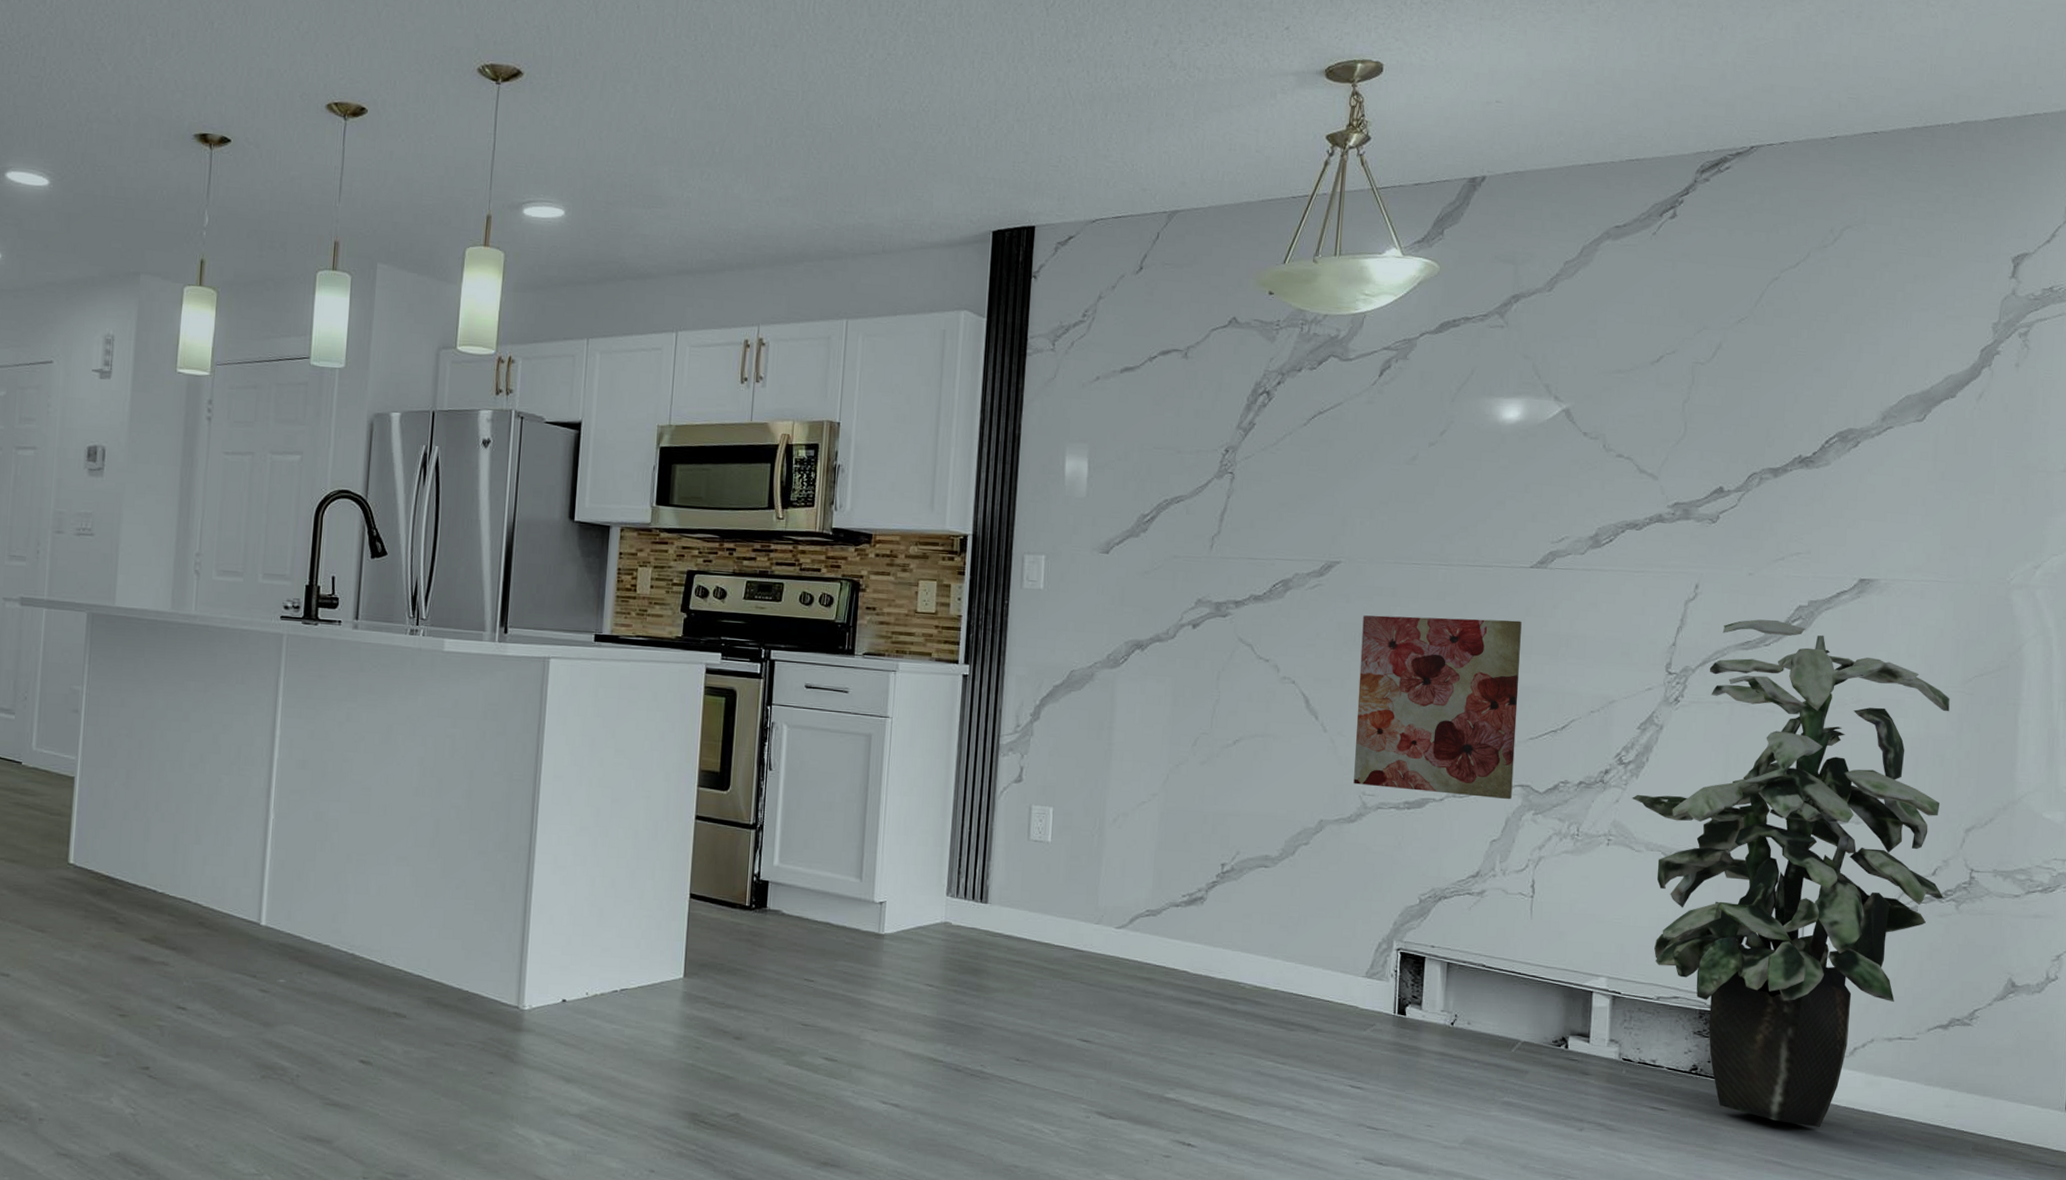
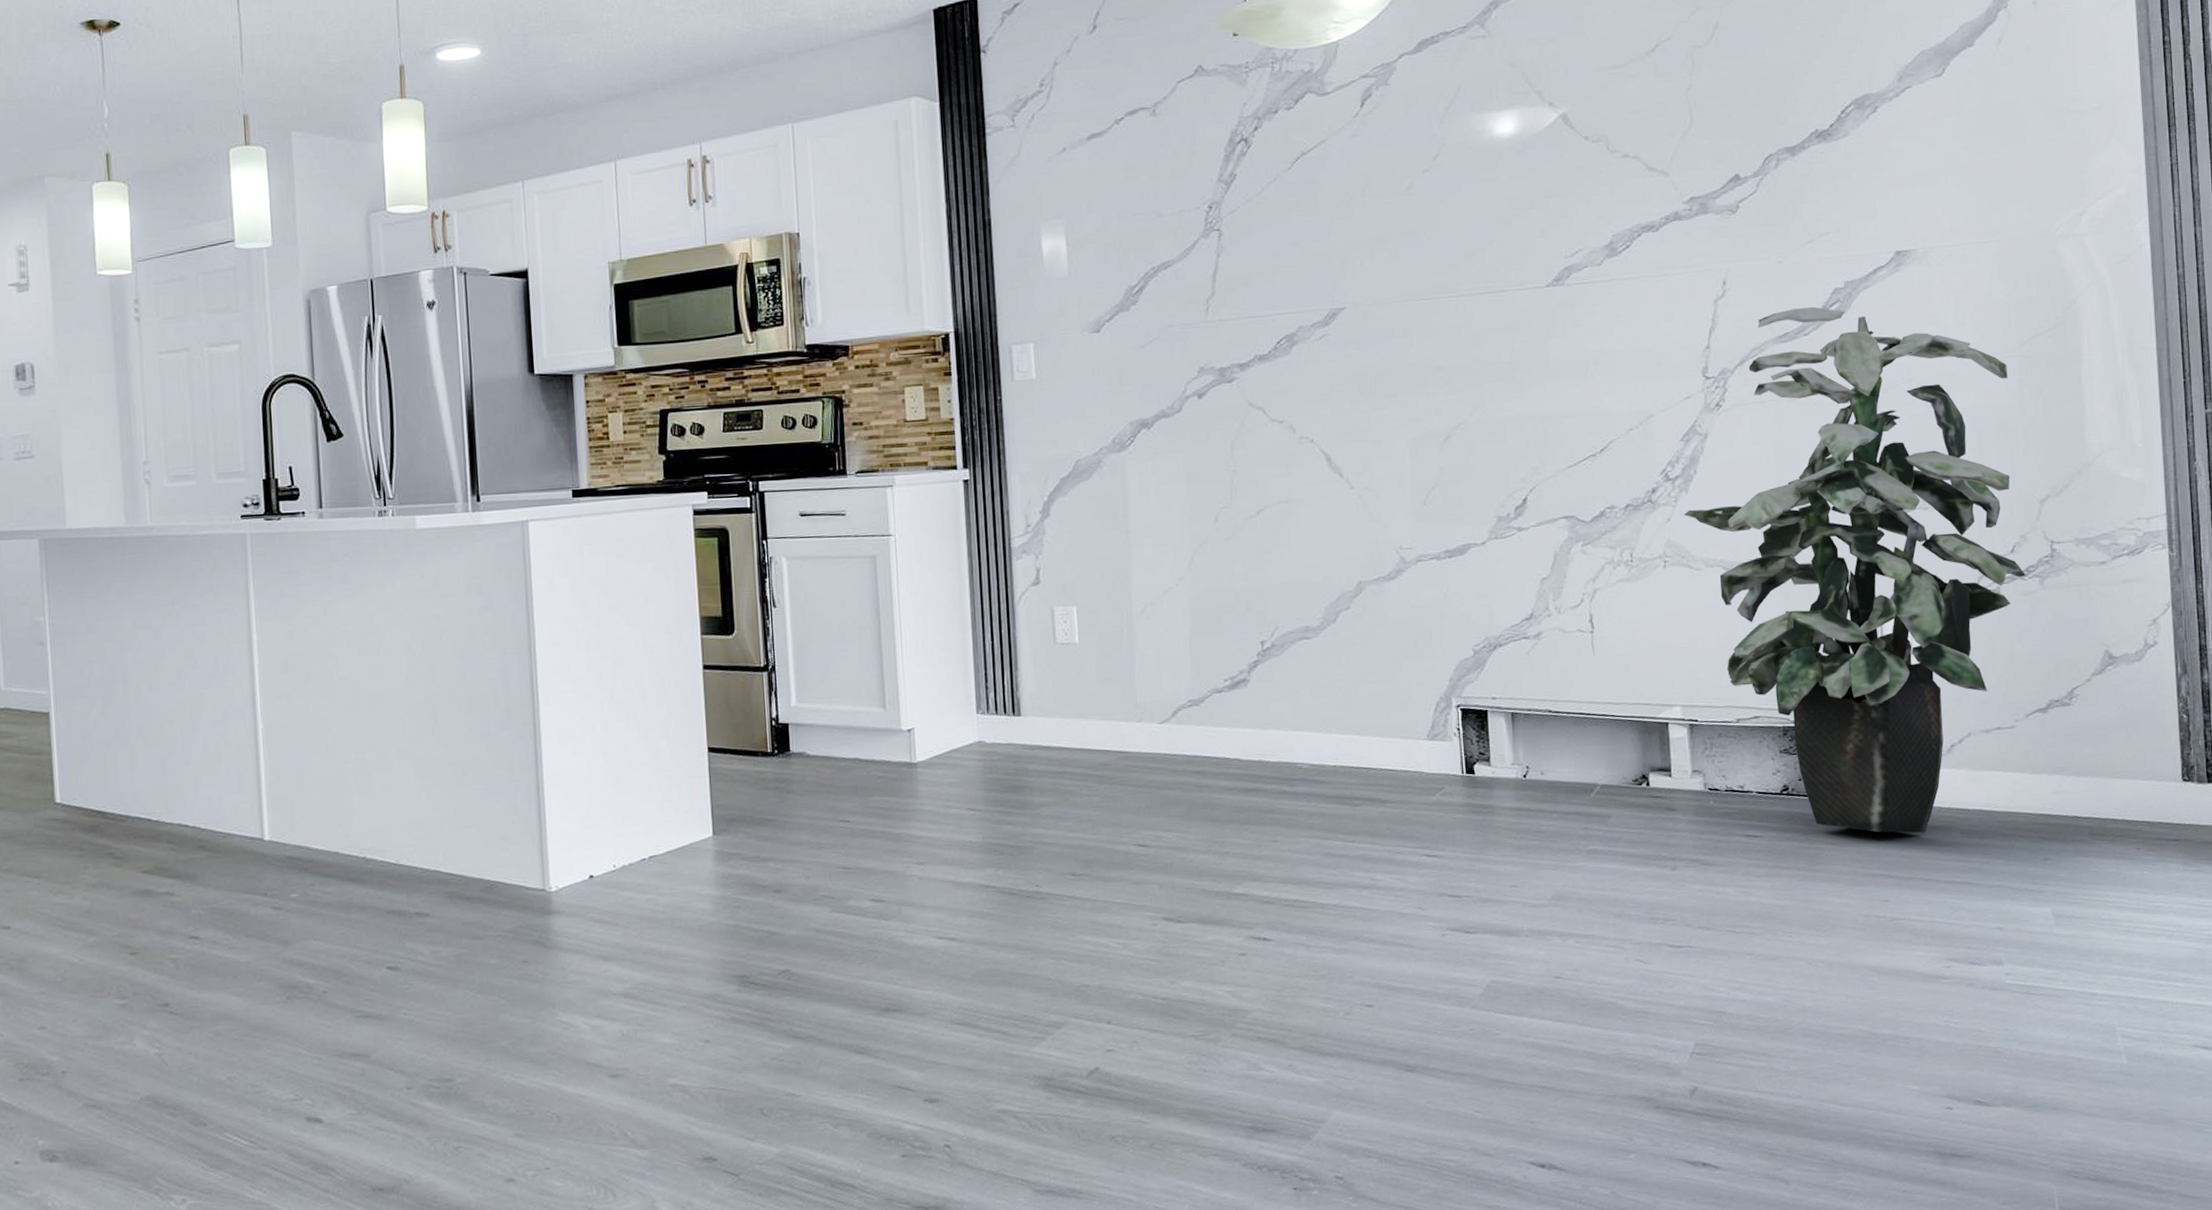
wall art: present [1353,615,1522,800] -> none [1376,344,1557,540]

